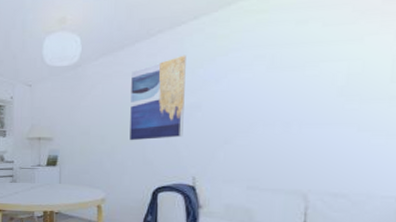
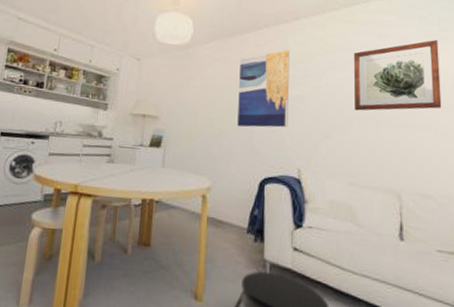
wall art: none [260,17,379,112] -> present [354,40,442,111]

